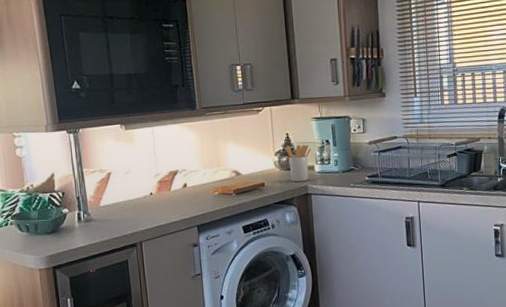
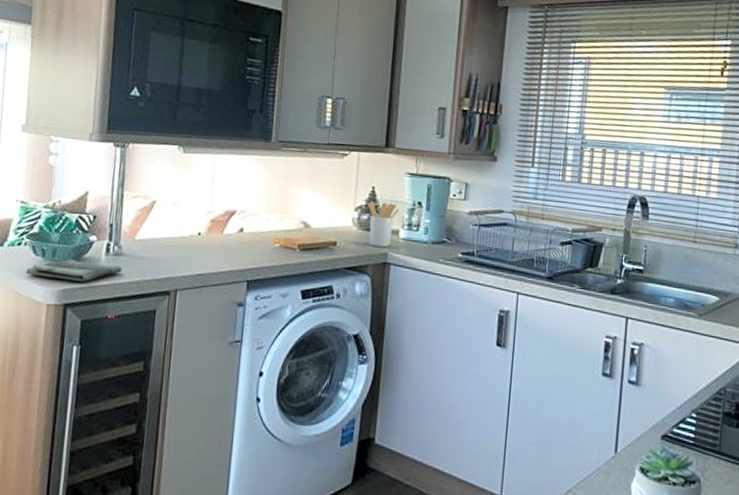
dish towel: none [16,230,95,248] -> present [25,259,123,282]

